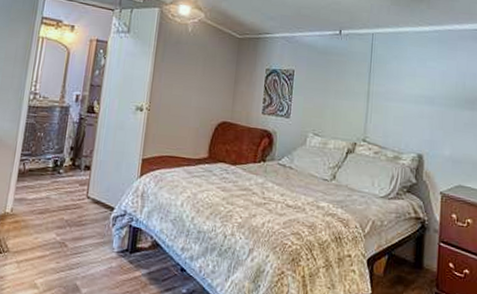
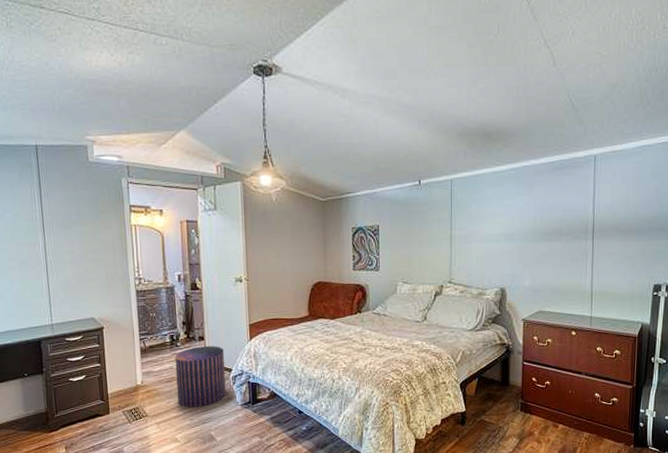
pouf: none [46,176,110,249] -> present [175,346,226,407]

